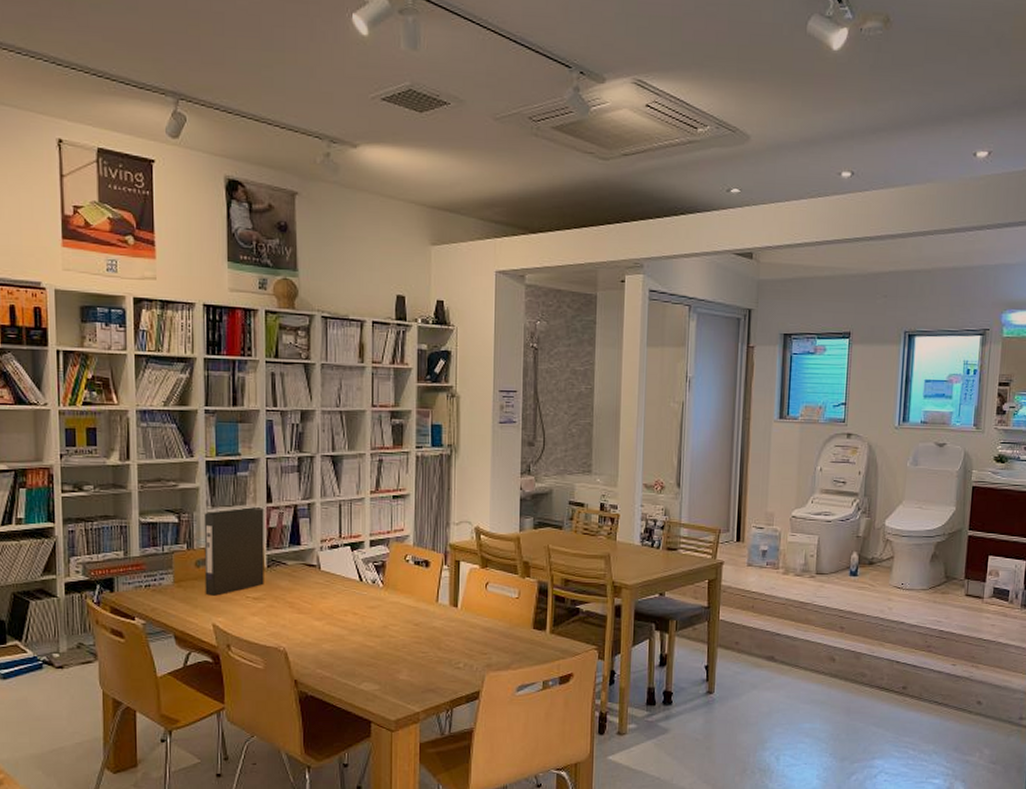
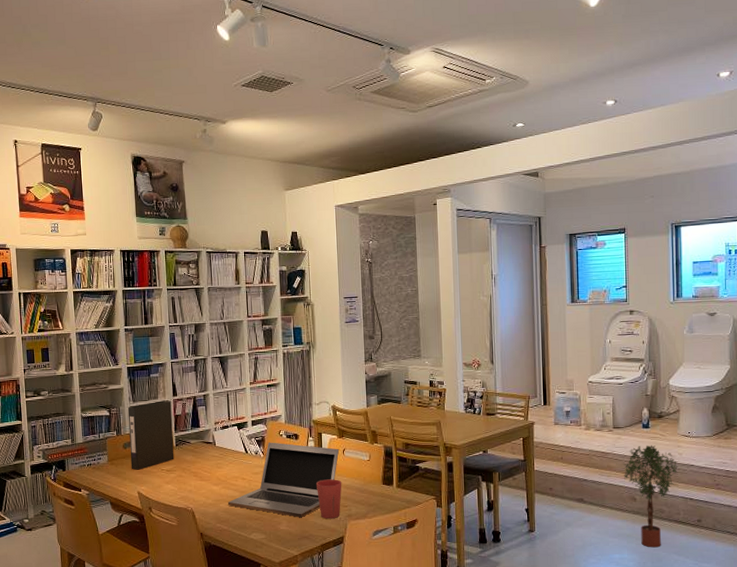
laptop: none [332,569,481,665] -> present [227,442,340,517]
cup: none [449,619,482,669] -> present [316,479,342,519]
potted tree: none [823,596,886,717] -> present [622,444,678,548]

